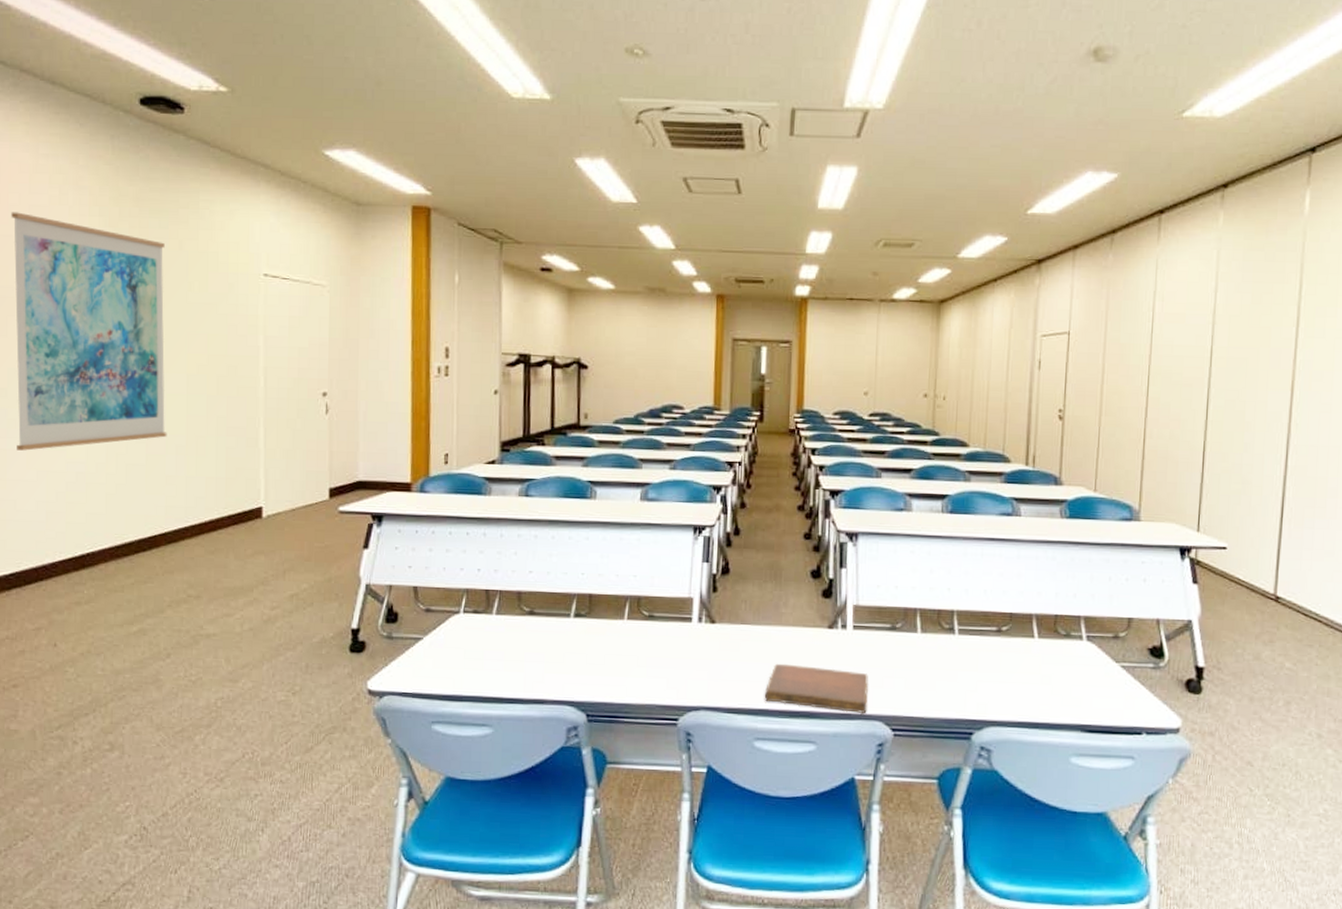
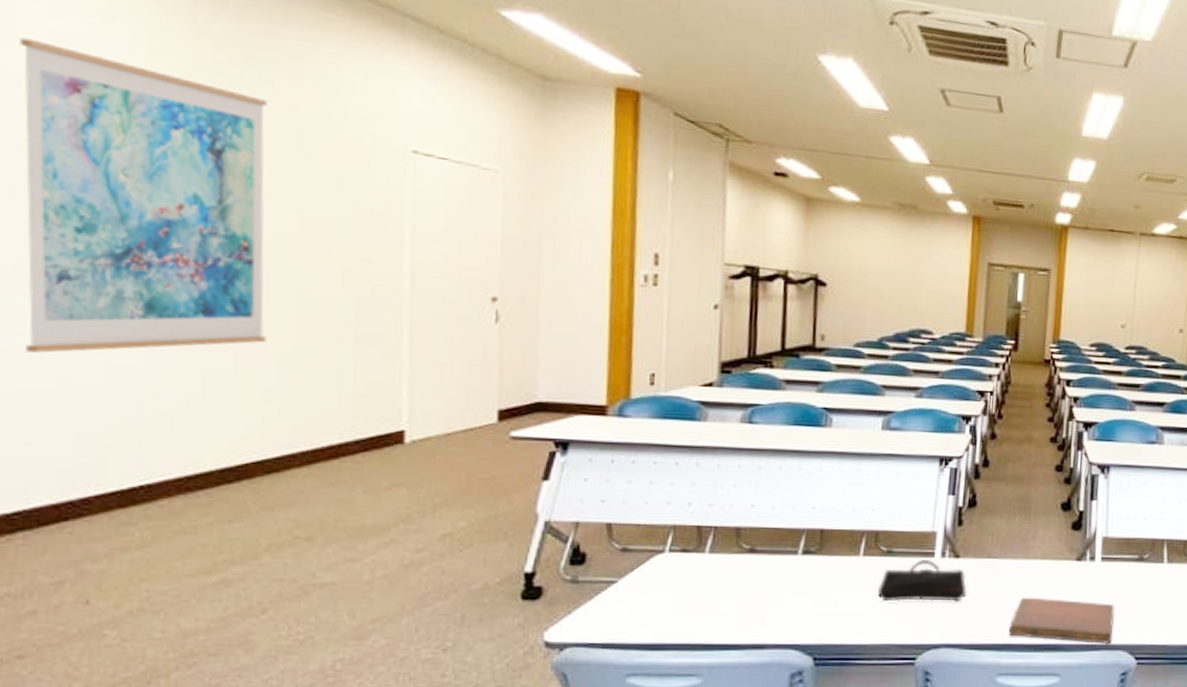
pencil case: none [642,624,723,666] -> present [878,560,967,602]

